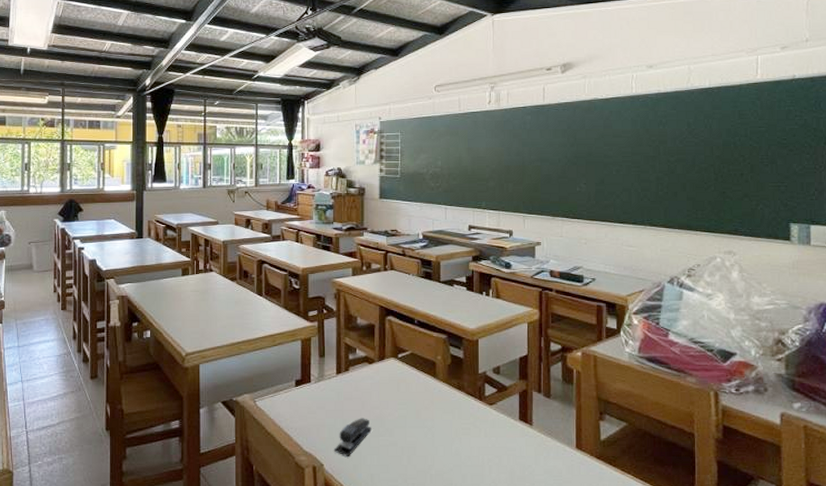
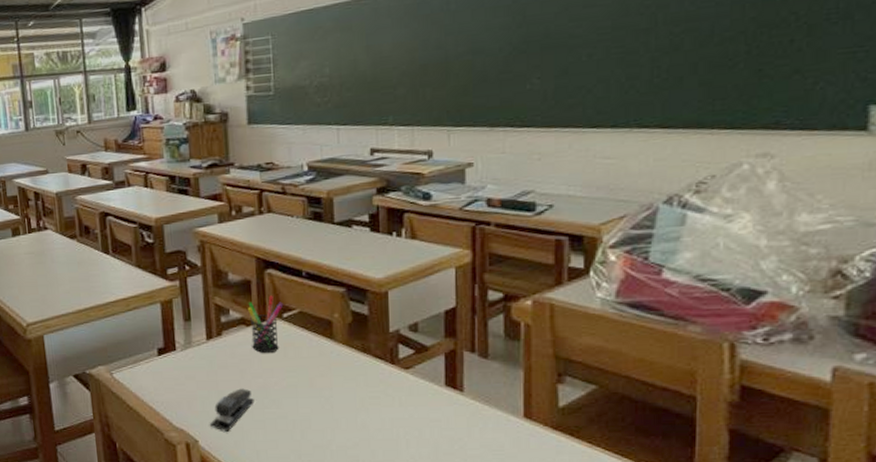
pen holder: none [371,338,399,387] -> present [248,295,284,353]

